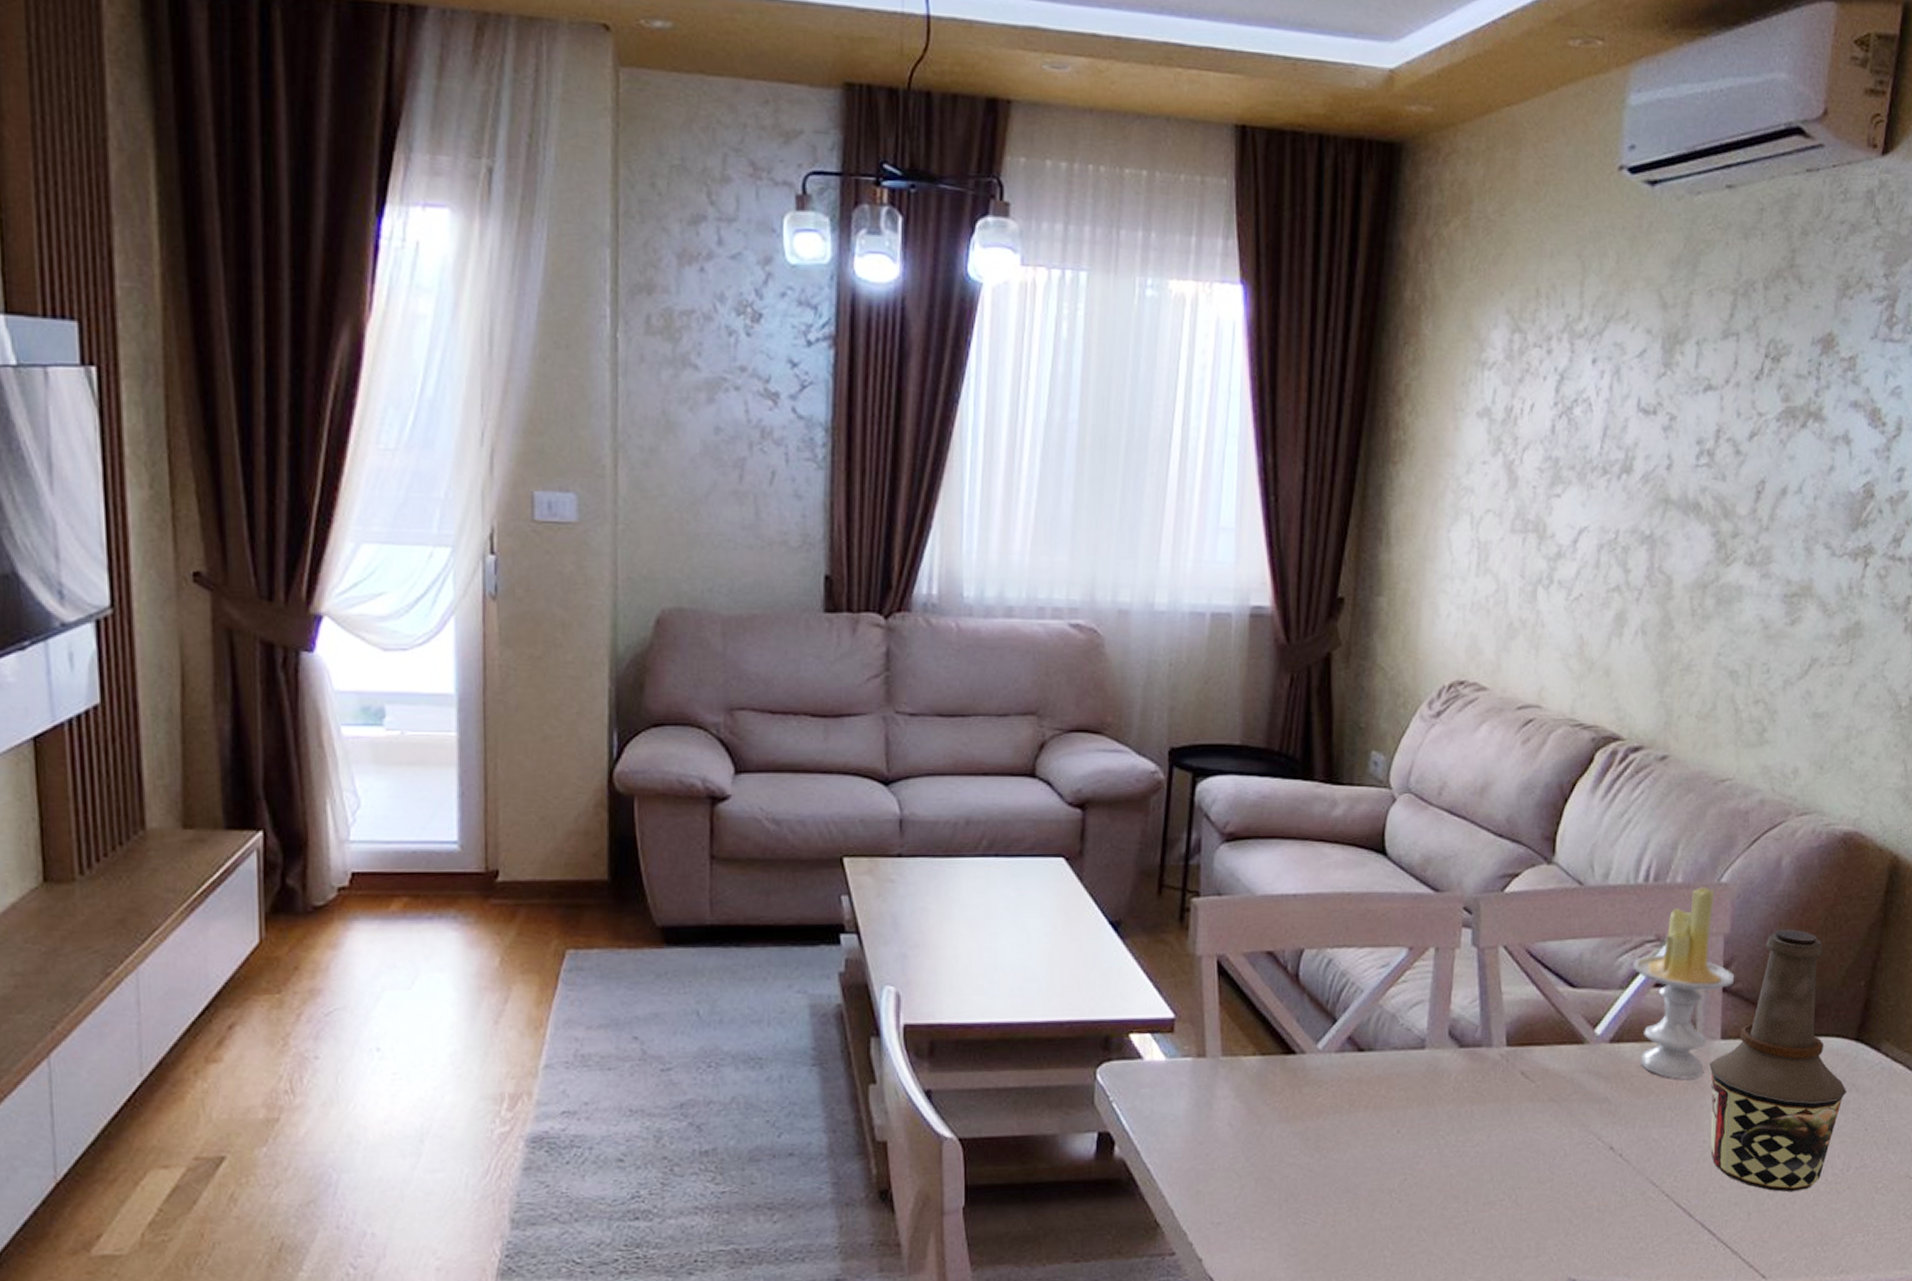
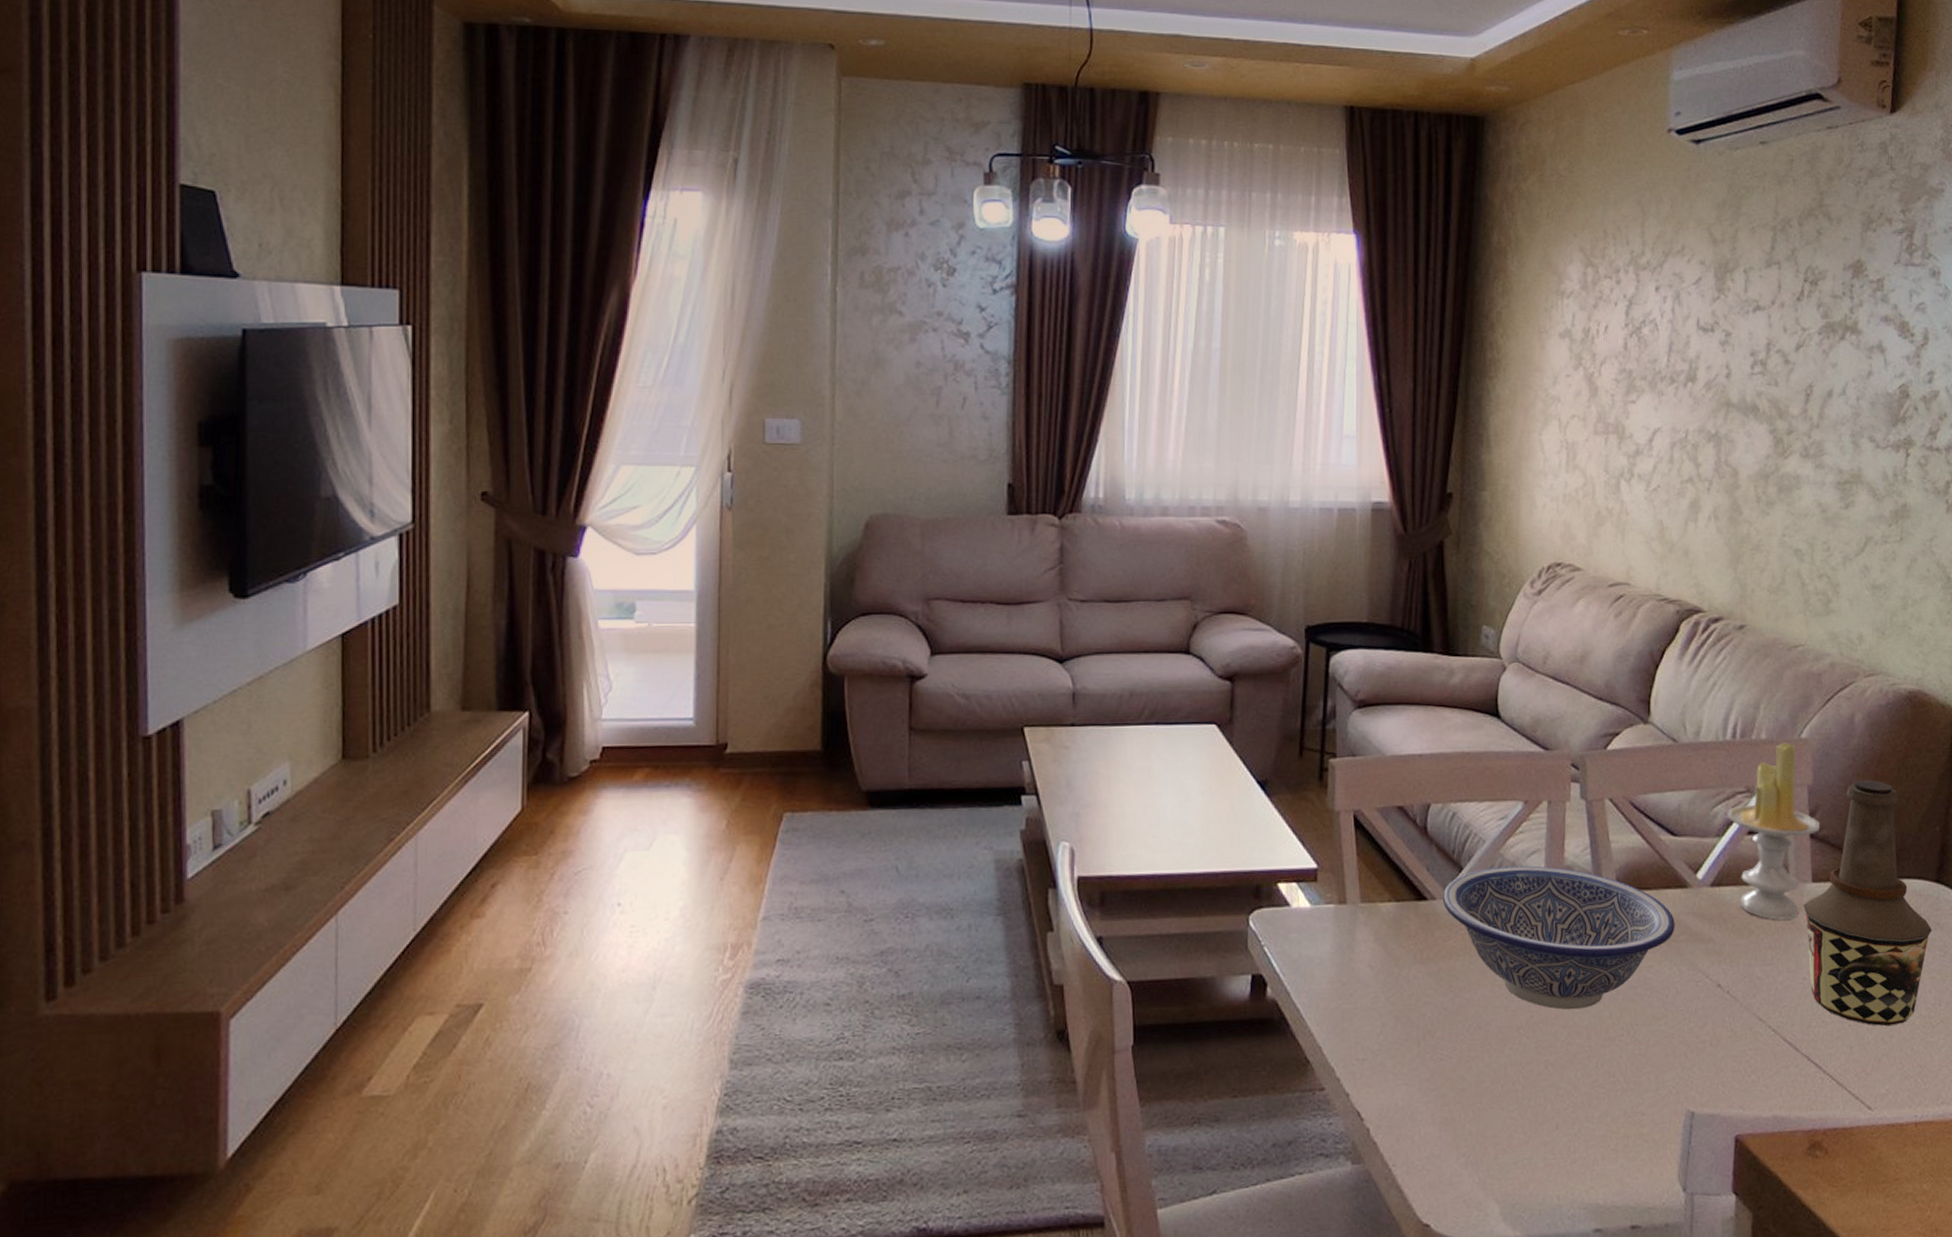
decorative bowl: none [1314,1017,1568,1173] -> present [1443,865,1675,1010]

